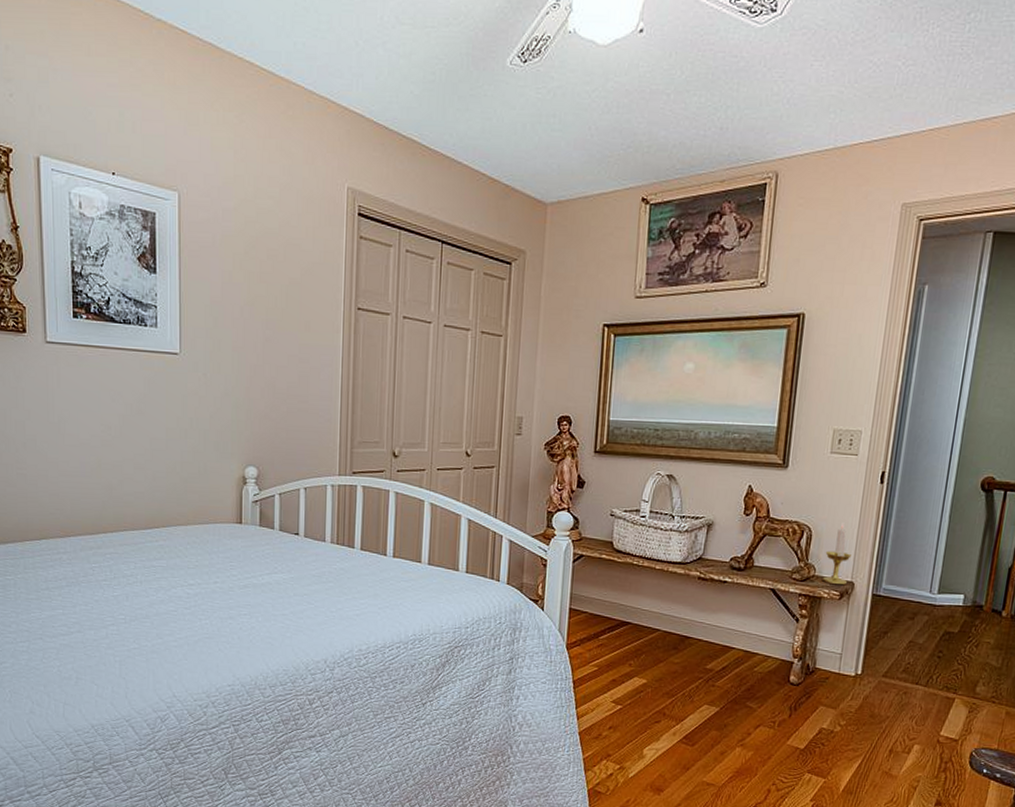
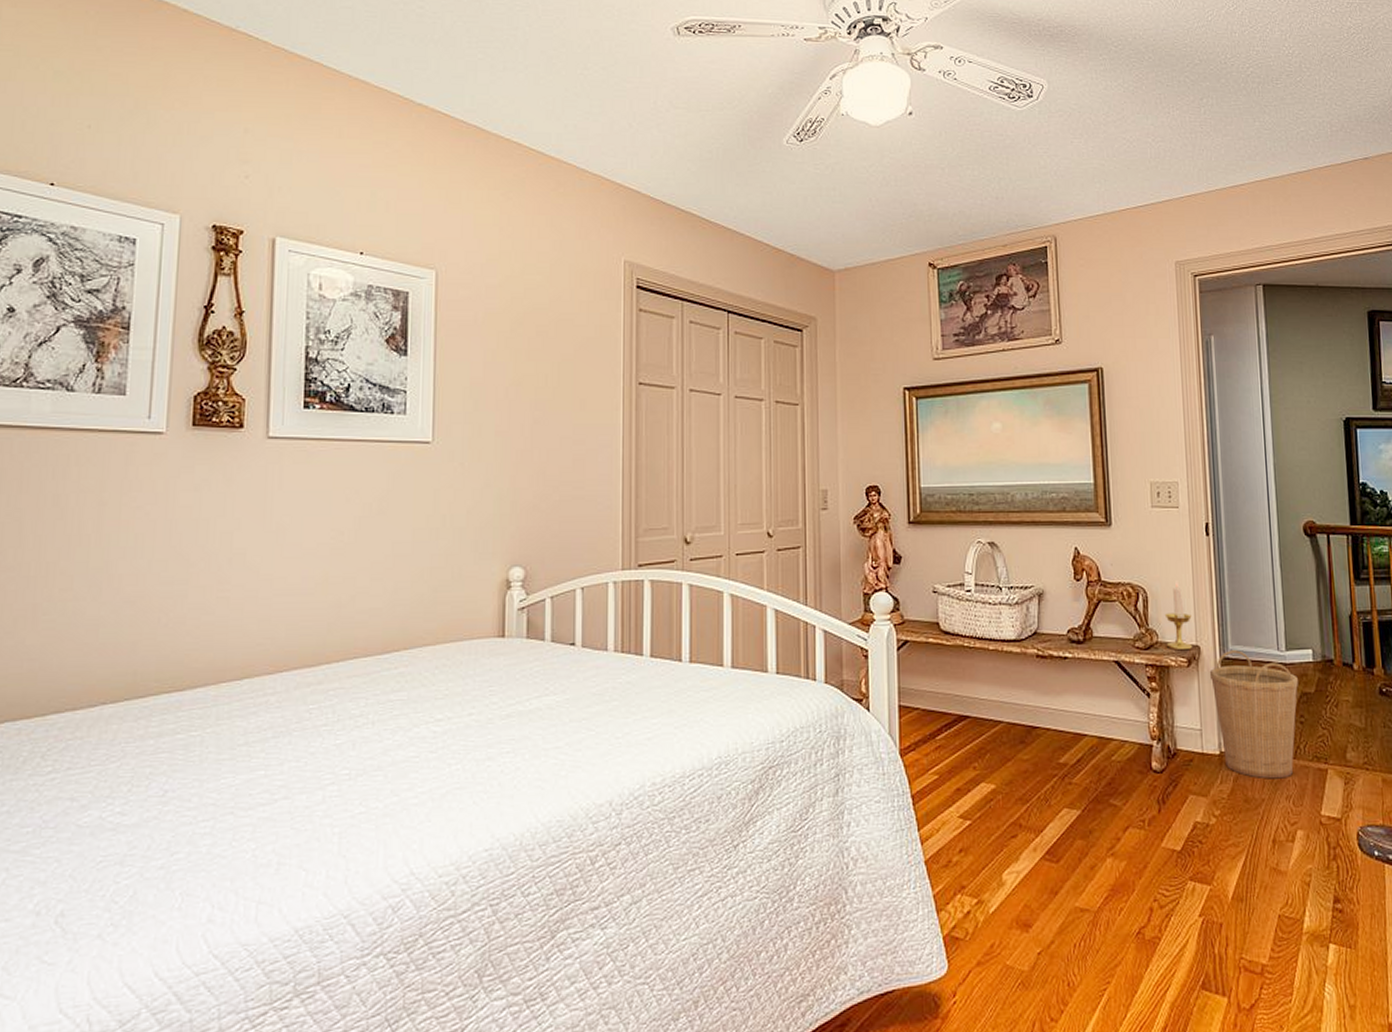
basket: none [858,589,944,702] -> present [1209,650,1298,779]

